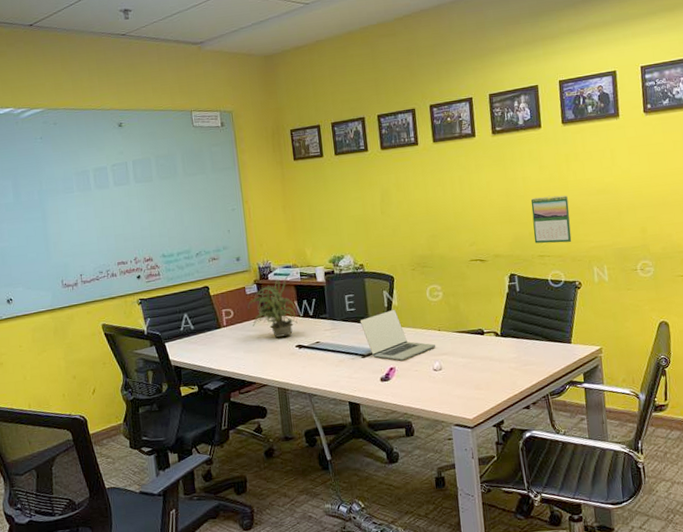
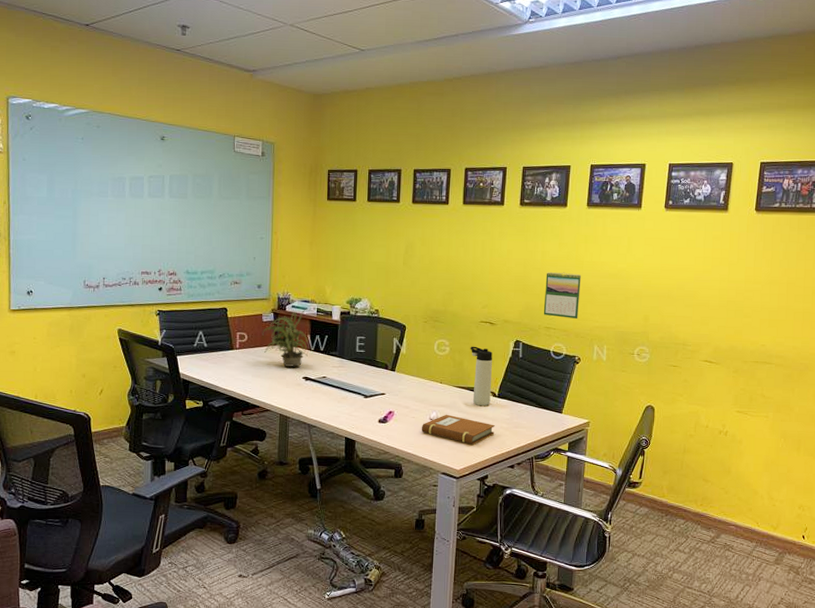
laptop: present [359,309,436,361] -> none [367,356,436,406]
notebook: none [426,362,504,391] -> present [421,414,495,445]
thermos bottle: none [464,286,494,349] -> present [470,346,492,407]

